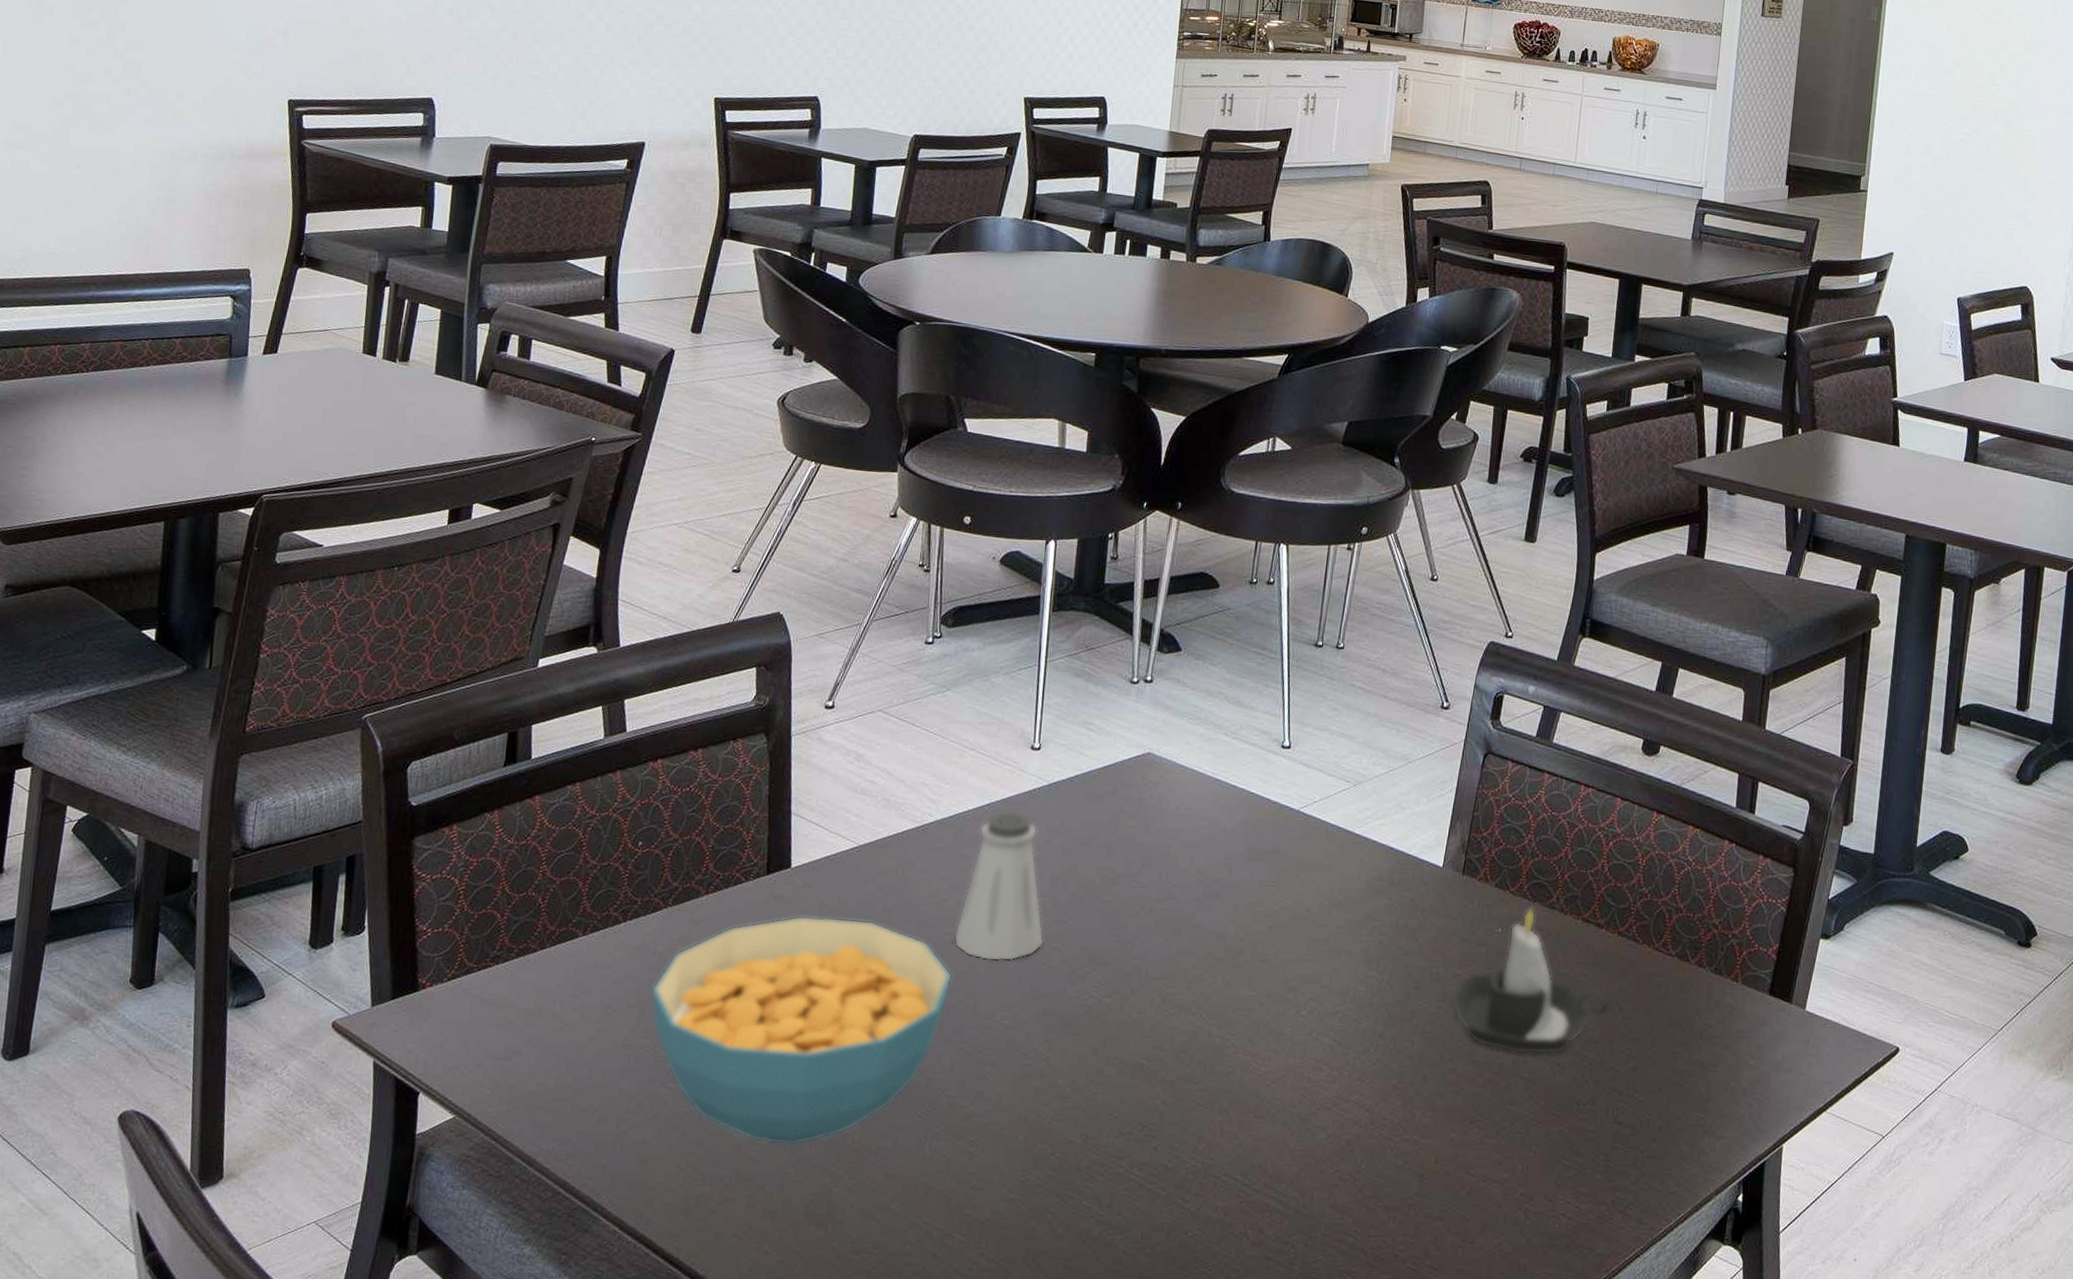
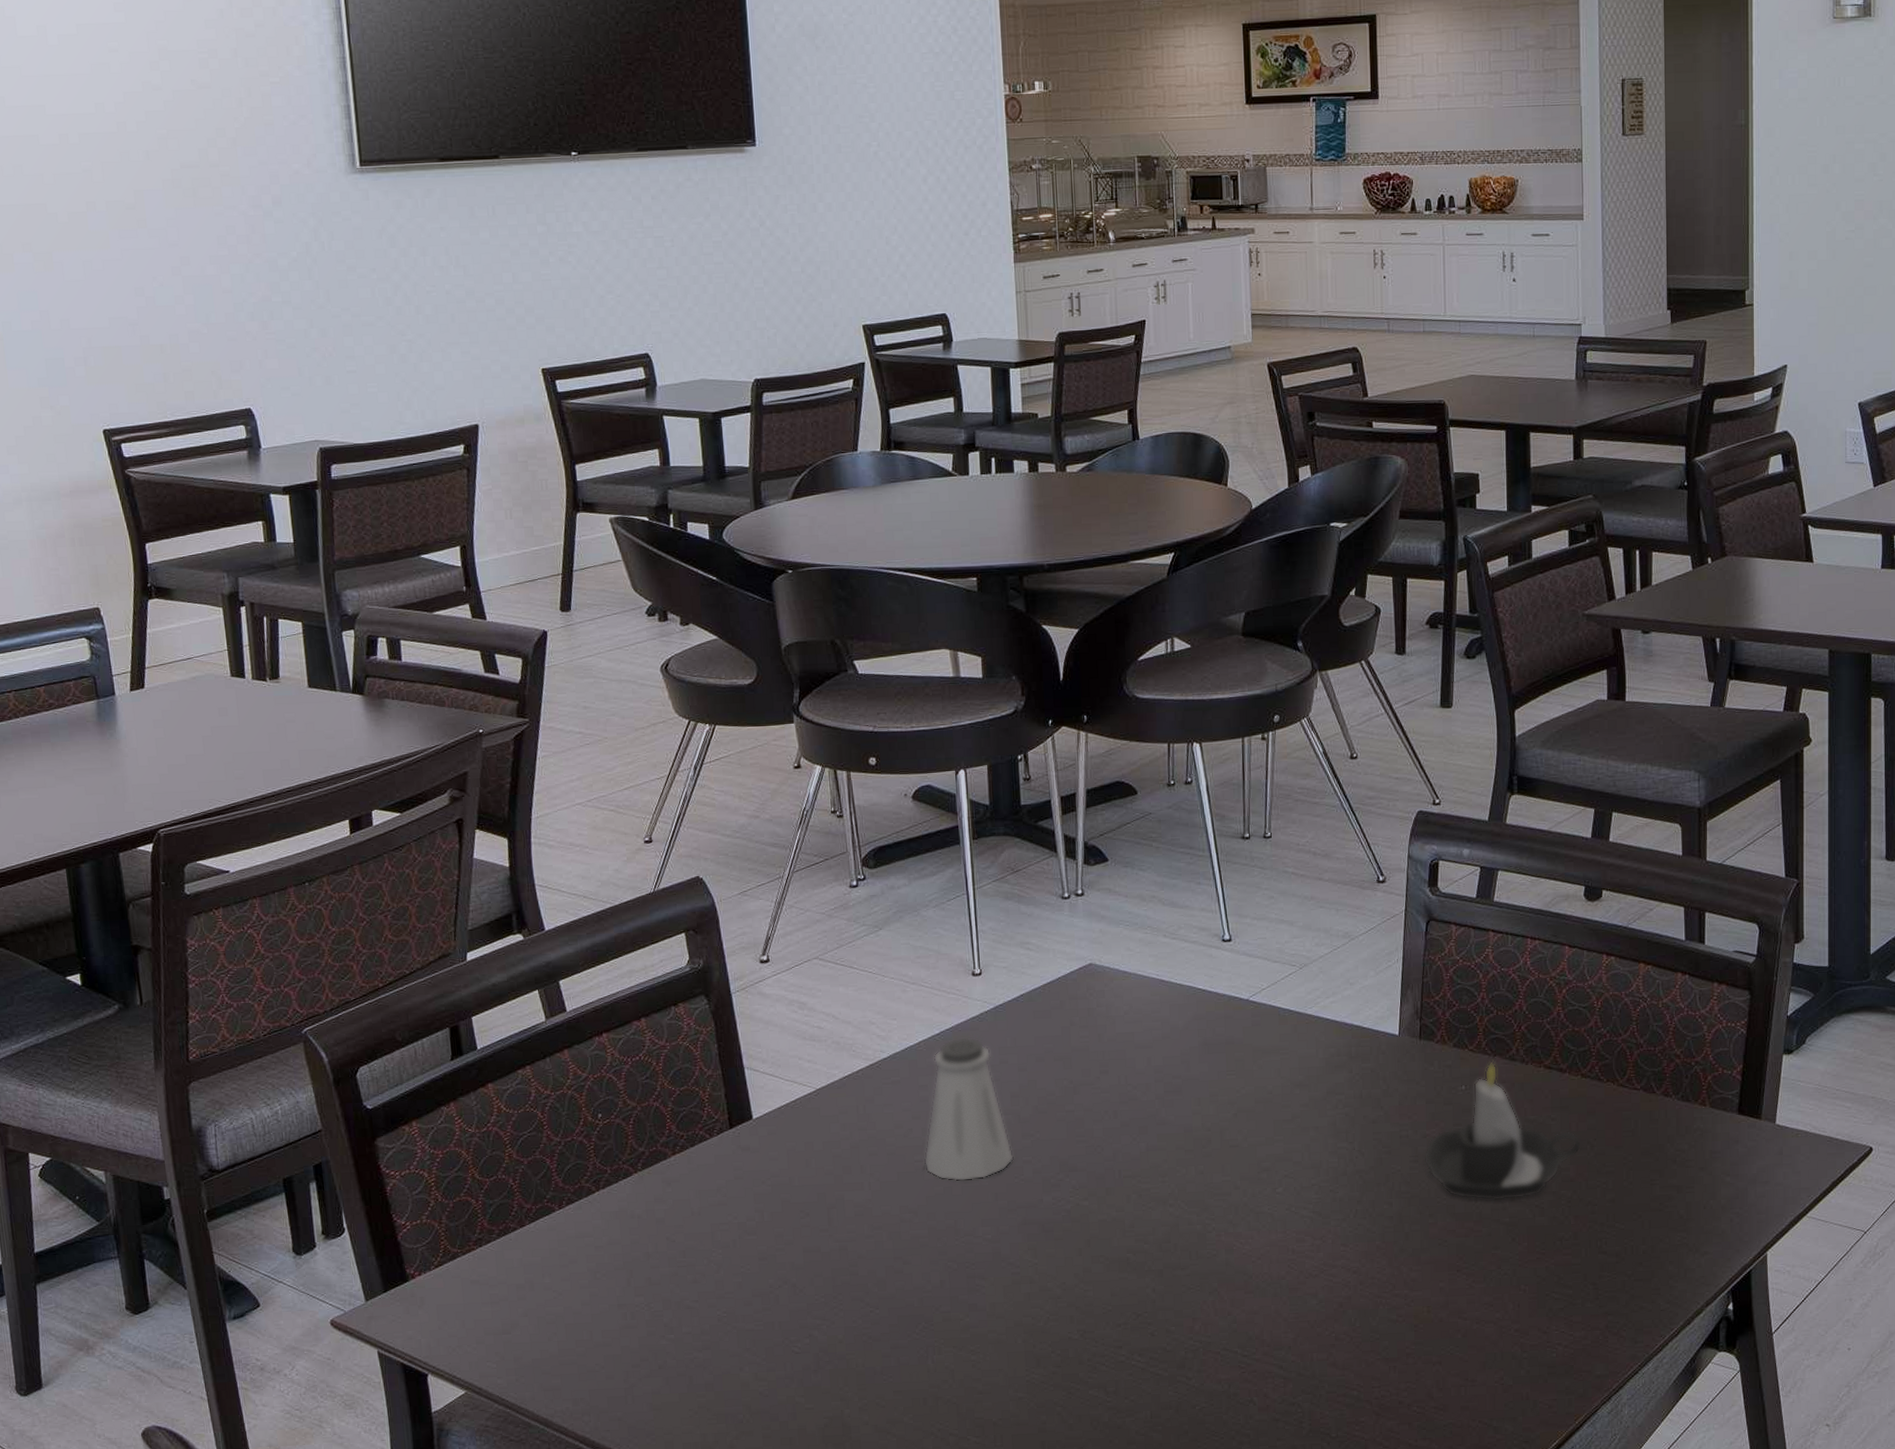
cereal bowl: present [650,915,953,1146] -> none [635,1158,929,1378]

